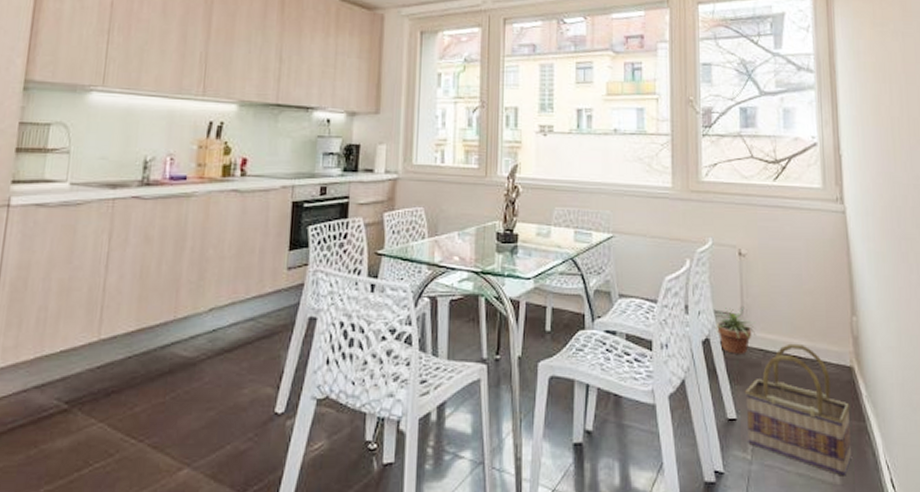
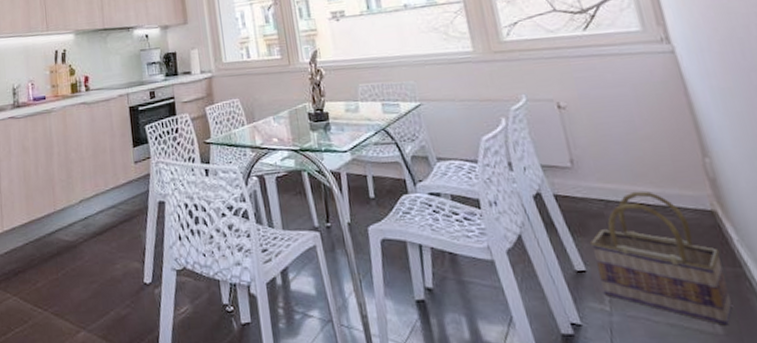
potted plant: present [714,308,756,354] -> none [544,160,593,206]

